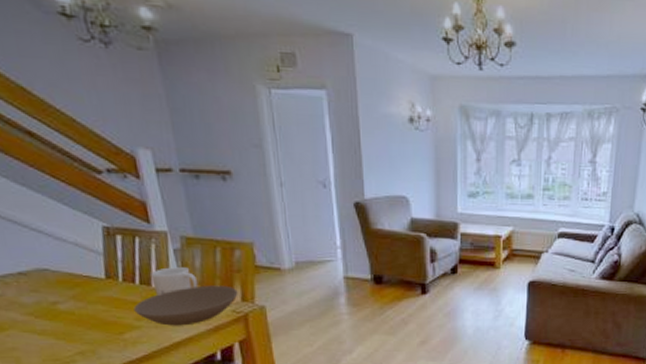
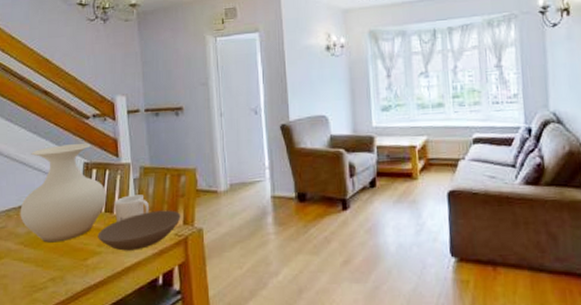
vase: none [20,203,141,315] -> present [20,143,107,243]

